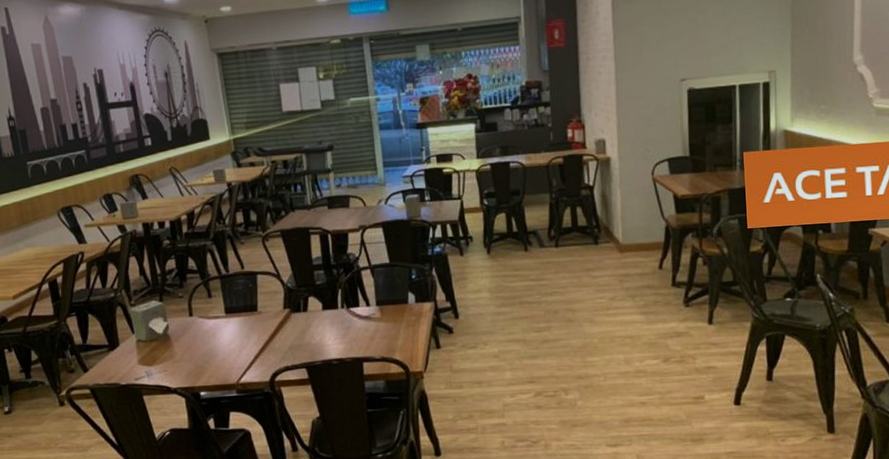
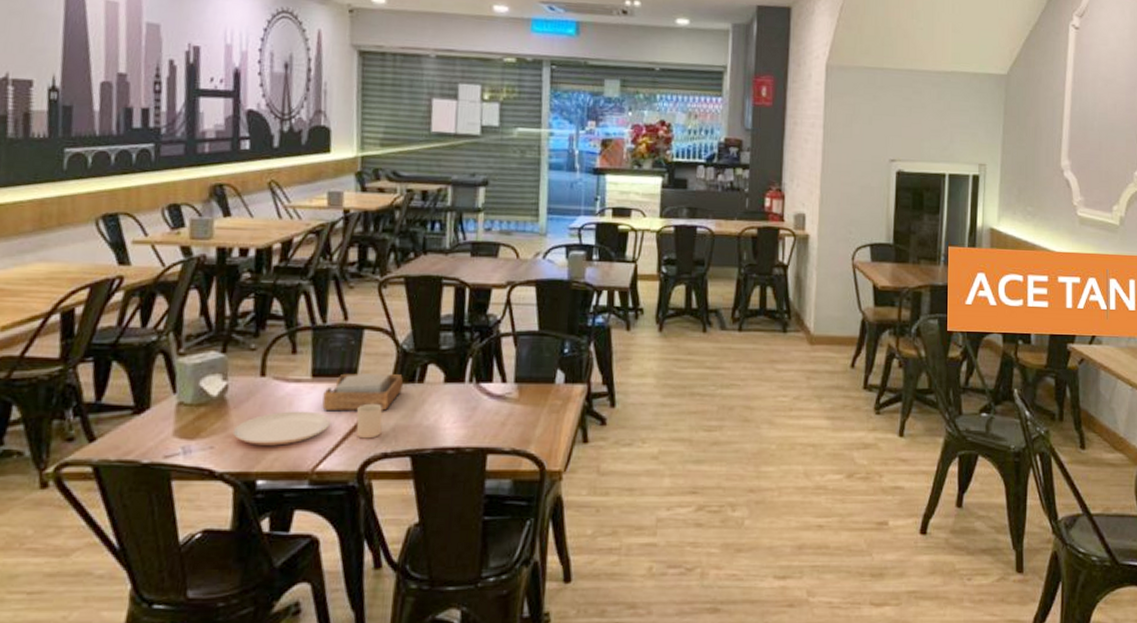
plate: none [177,339,244,367] -> present [232,411,330,446]
napkin holder: none [236,306,292,339] -> present [322,373,403,412]
cup: none [262,330,282,357] -> present [356,403,383,439]

